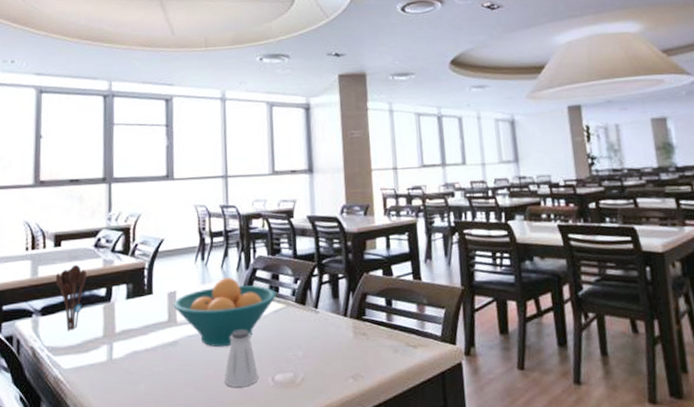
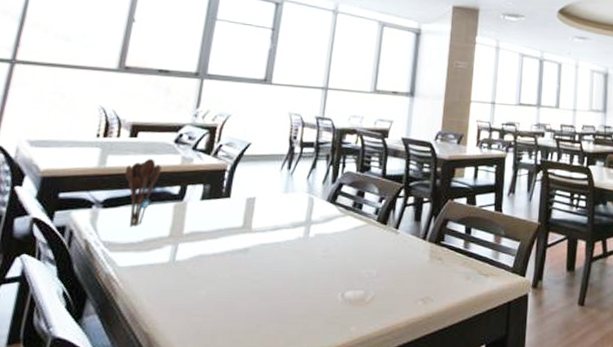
fruit bowl: present [173,278,276,347] -> none [250,190,359,259]
saltshaker: present [225,329,259,388] -> none [292,243,329,302]

